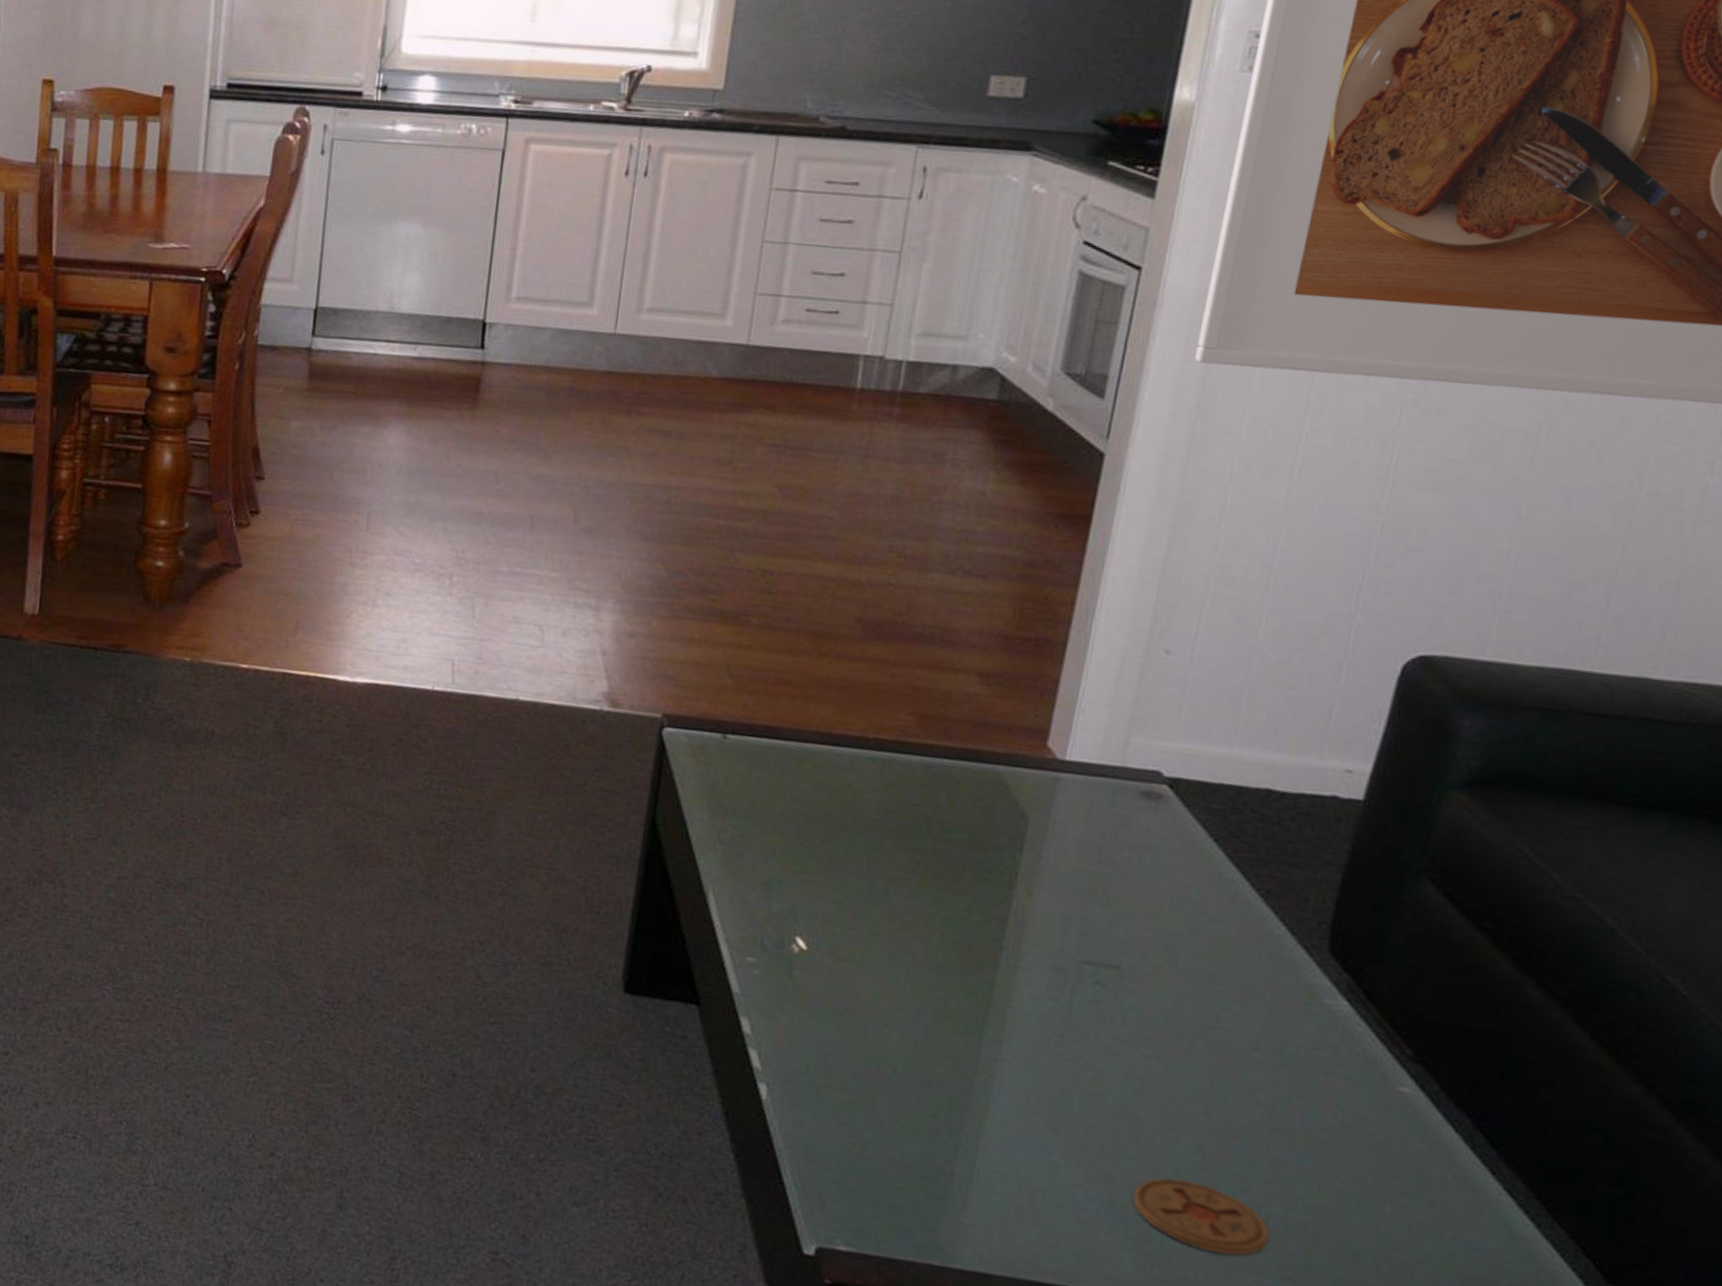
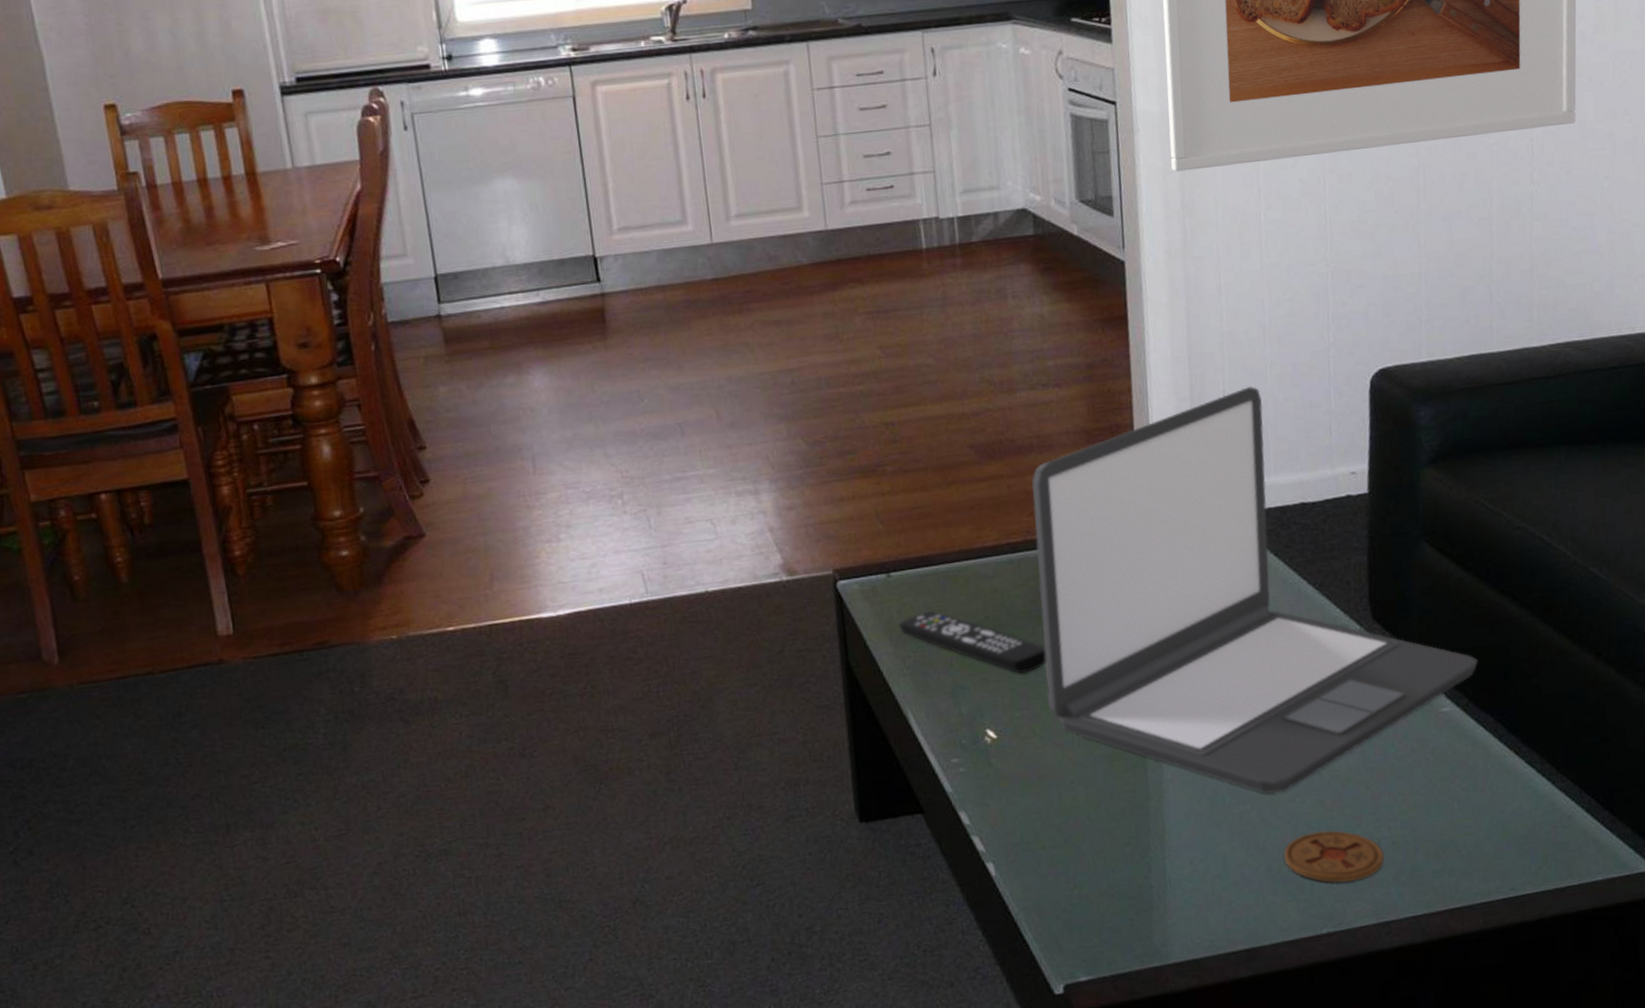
remote control: none [722,787,891,889] -> present [899,611,1046,675]
laptop: none [878,634,1468,1120] -> present [1032,386,1479,794]

